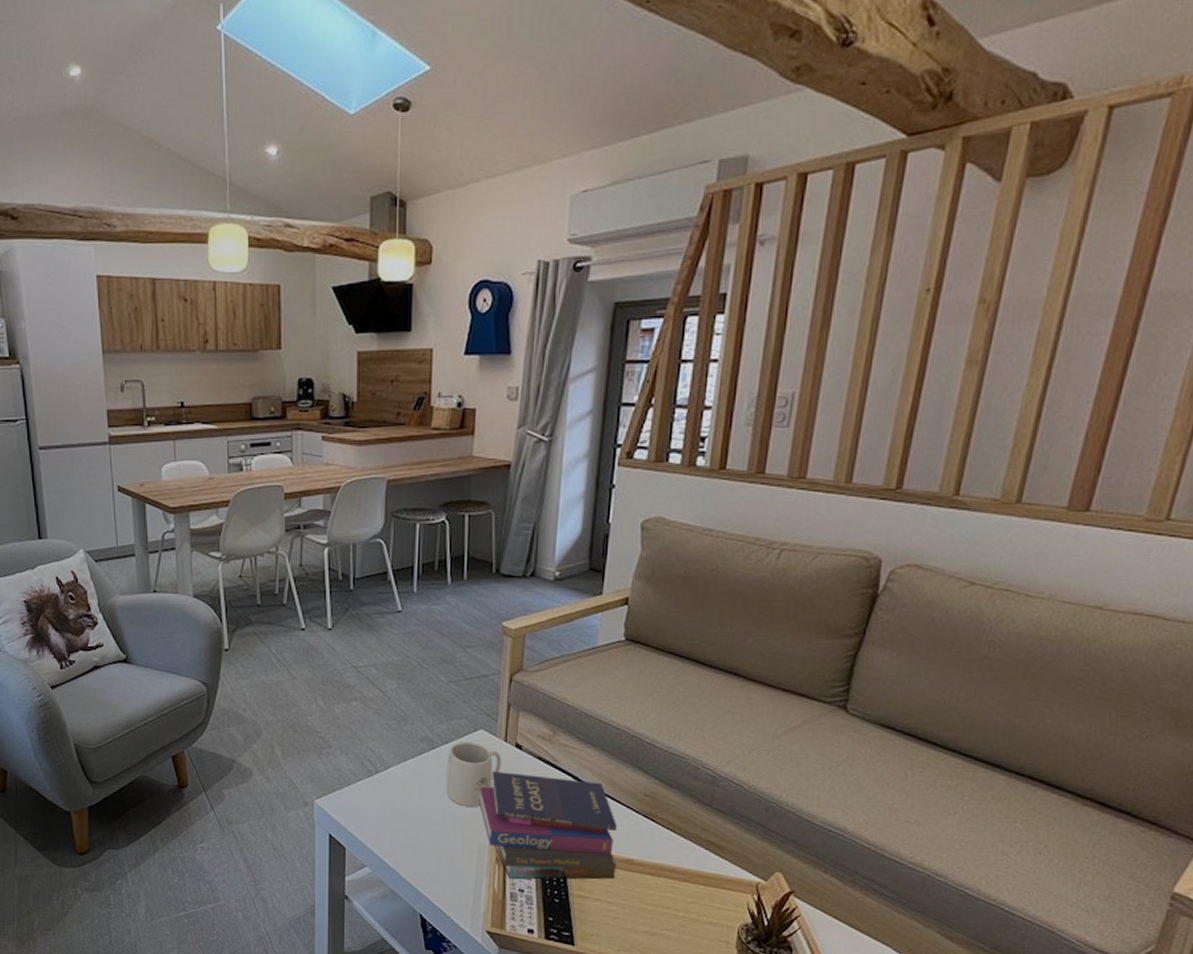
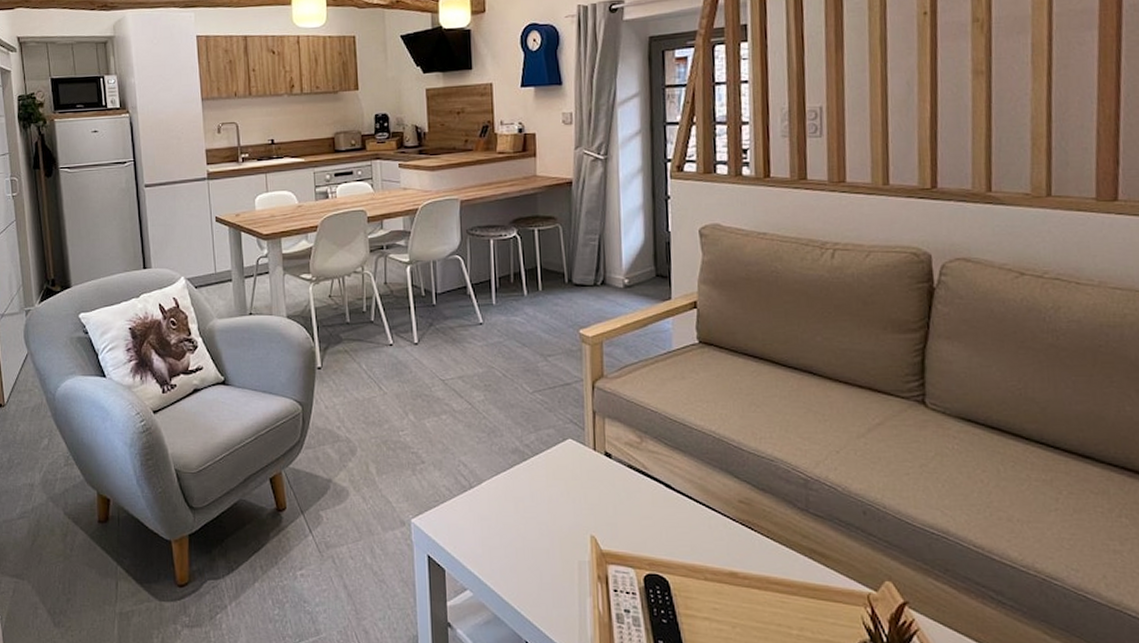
mug: present [445,742,502,808] -> none [538,452,593,522]
books: present [478,771,618,880] -> none [573,482,722,599]

